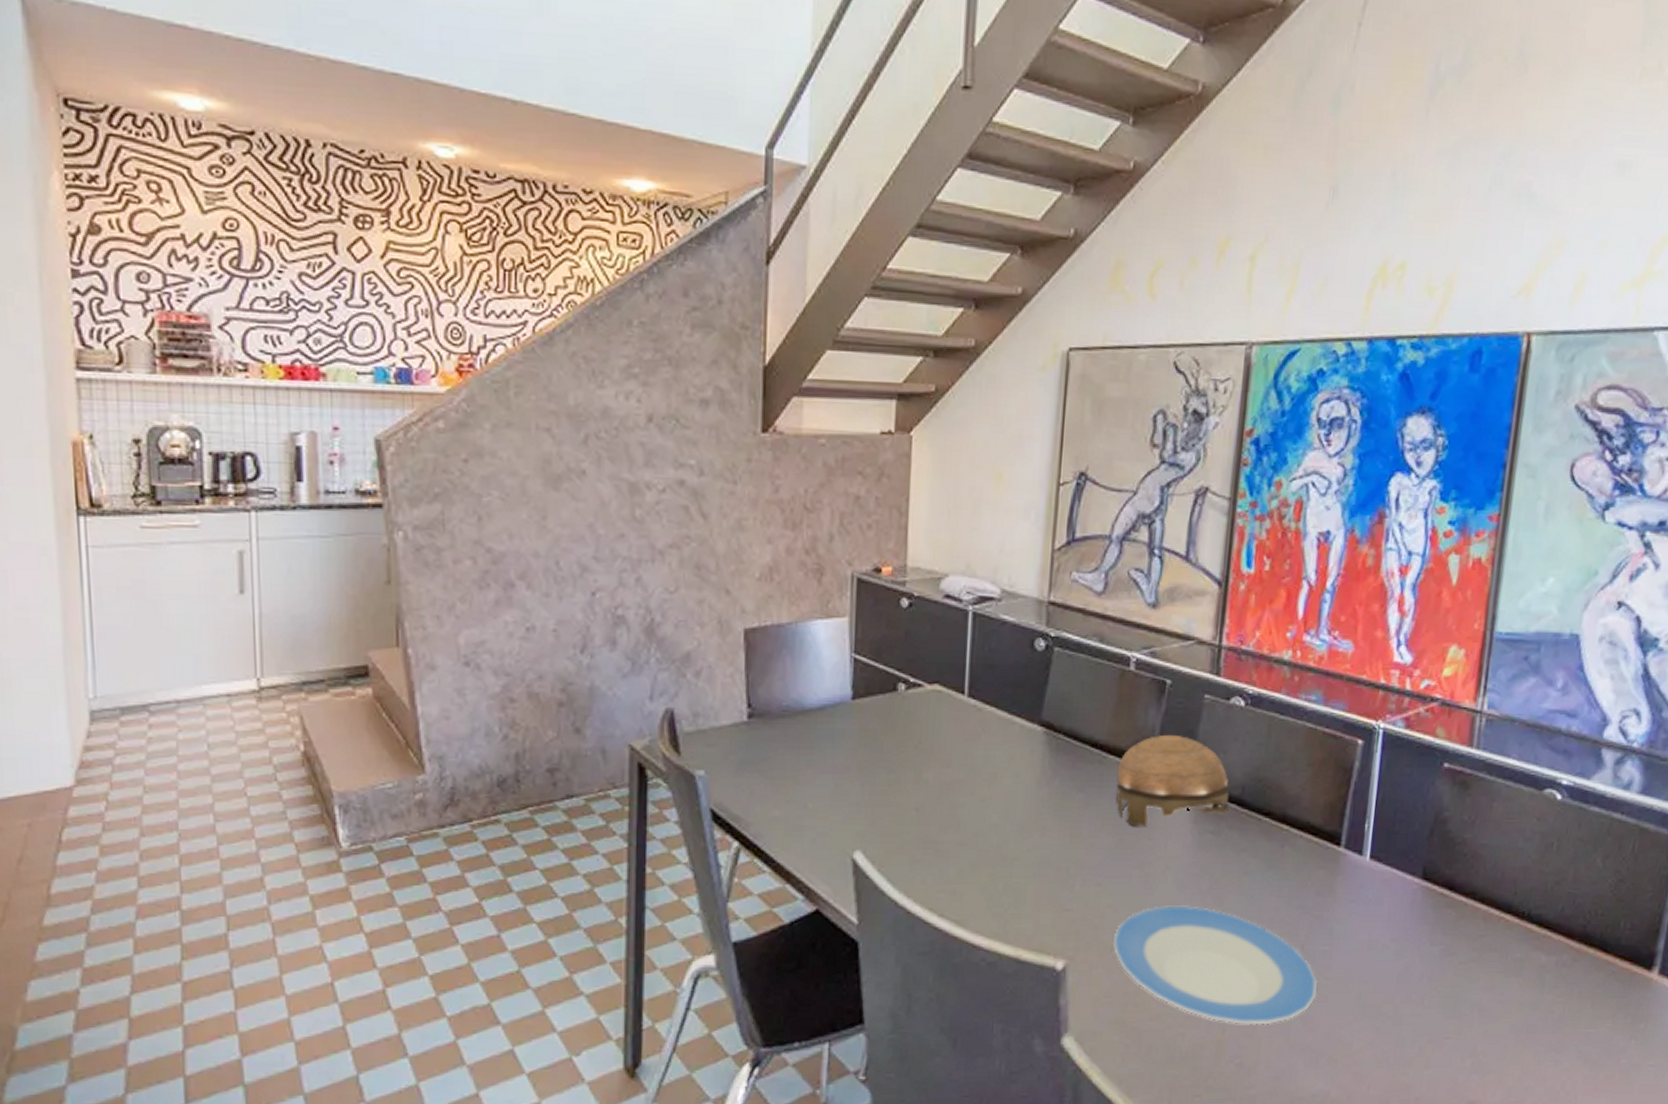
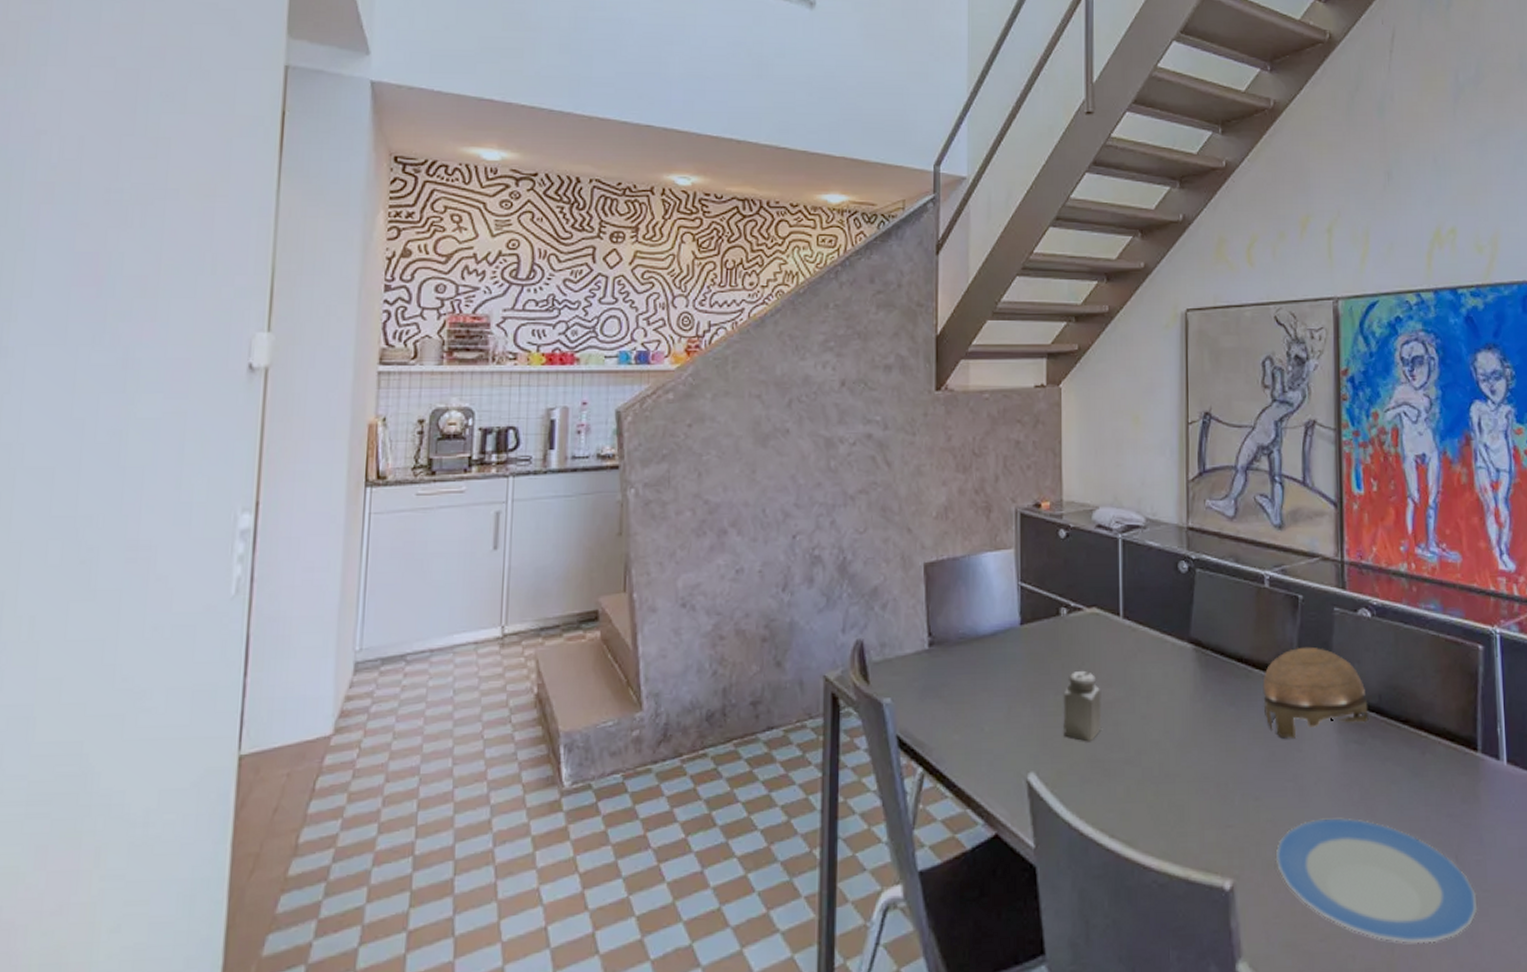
salt shaker: none [894,751,939,823] -> present [1063,671,1102,742]

